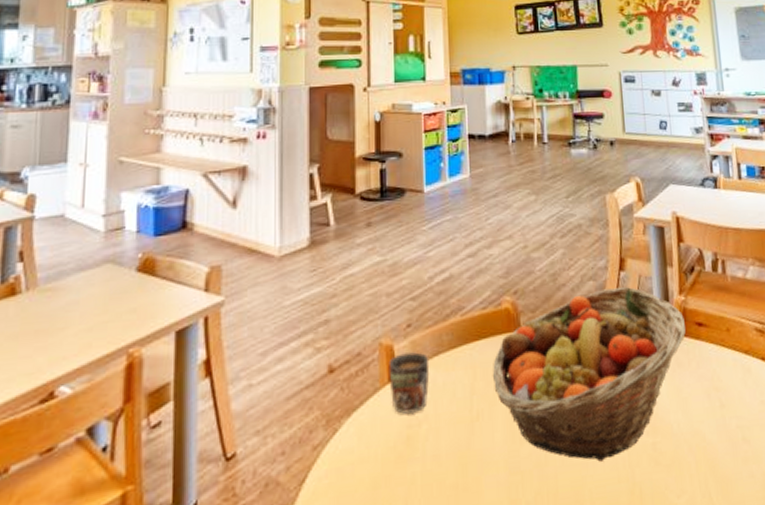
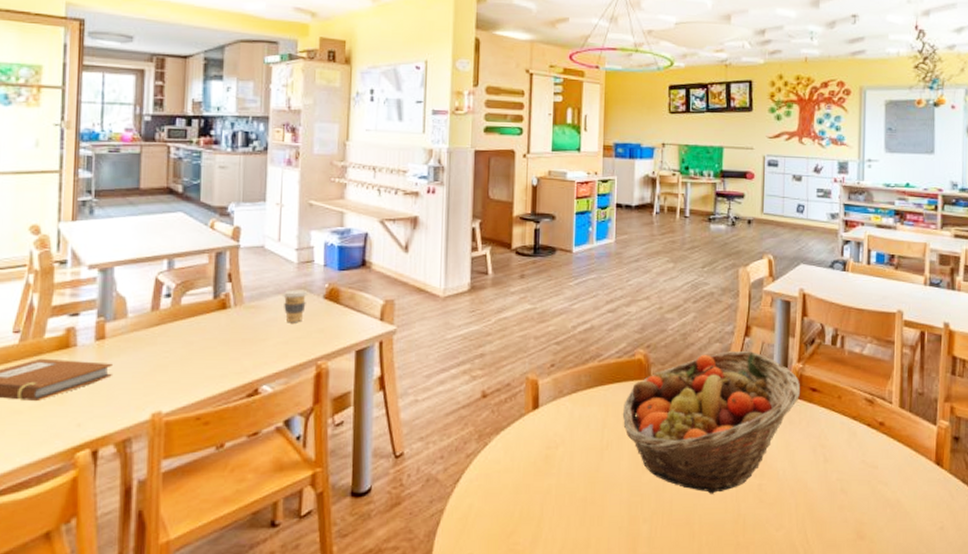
coffee cup: none [86,263,117,305] -> present [283,289,308,323]
mug: present [388,352,430,414] -> none [533,388,569,437]

